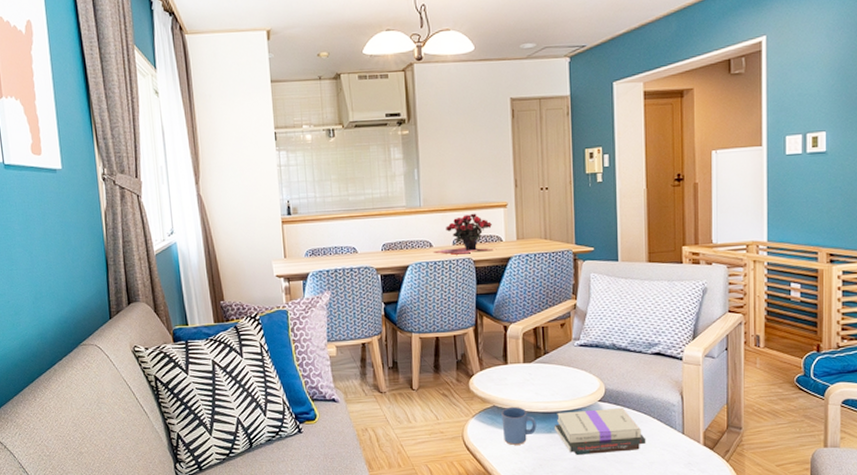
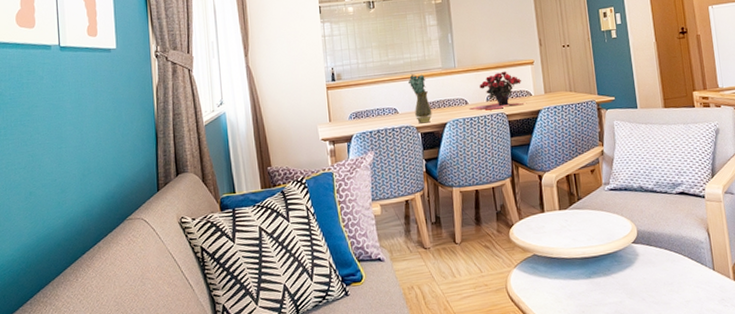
vase: none [369,211,394,265] -> present [408,73,432,124]
mug: present [501,406,537,445] -> none [542,254,577,293]
books: present [554,408,646,455] -> none [592,248,681,299]

